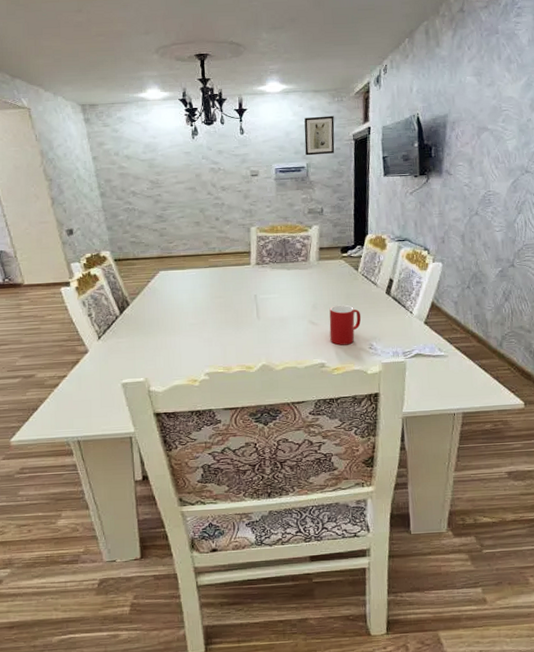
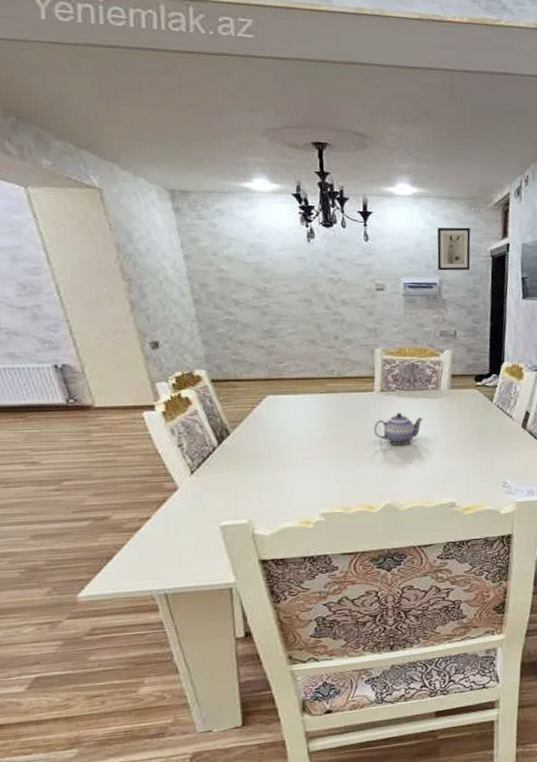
teapot: none [251,282,294,312] -> present [374,412,423,445]
cup: present [329,304,362,346] -> none [460,438,495,483]

